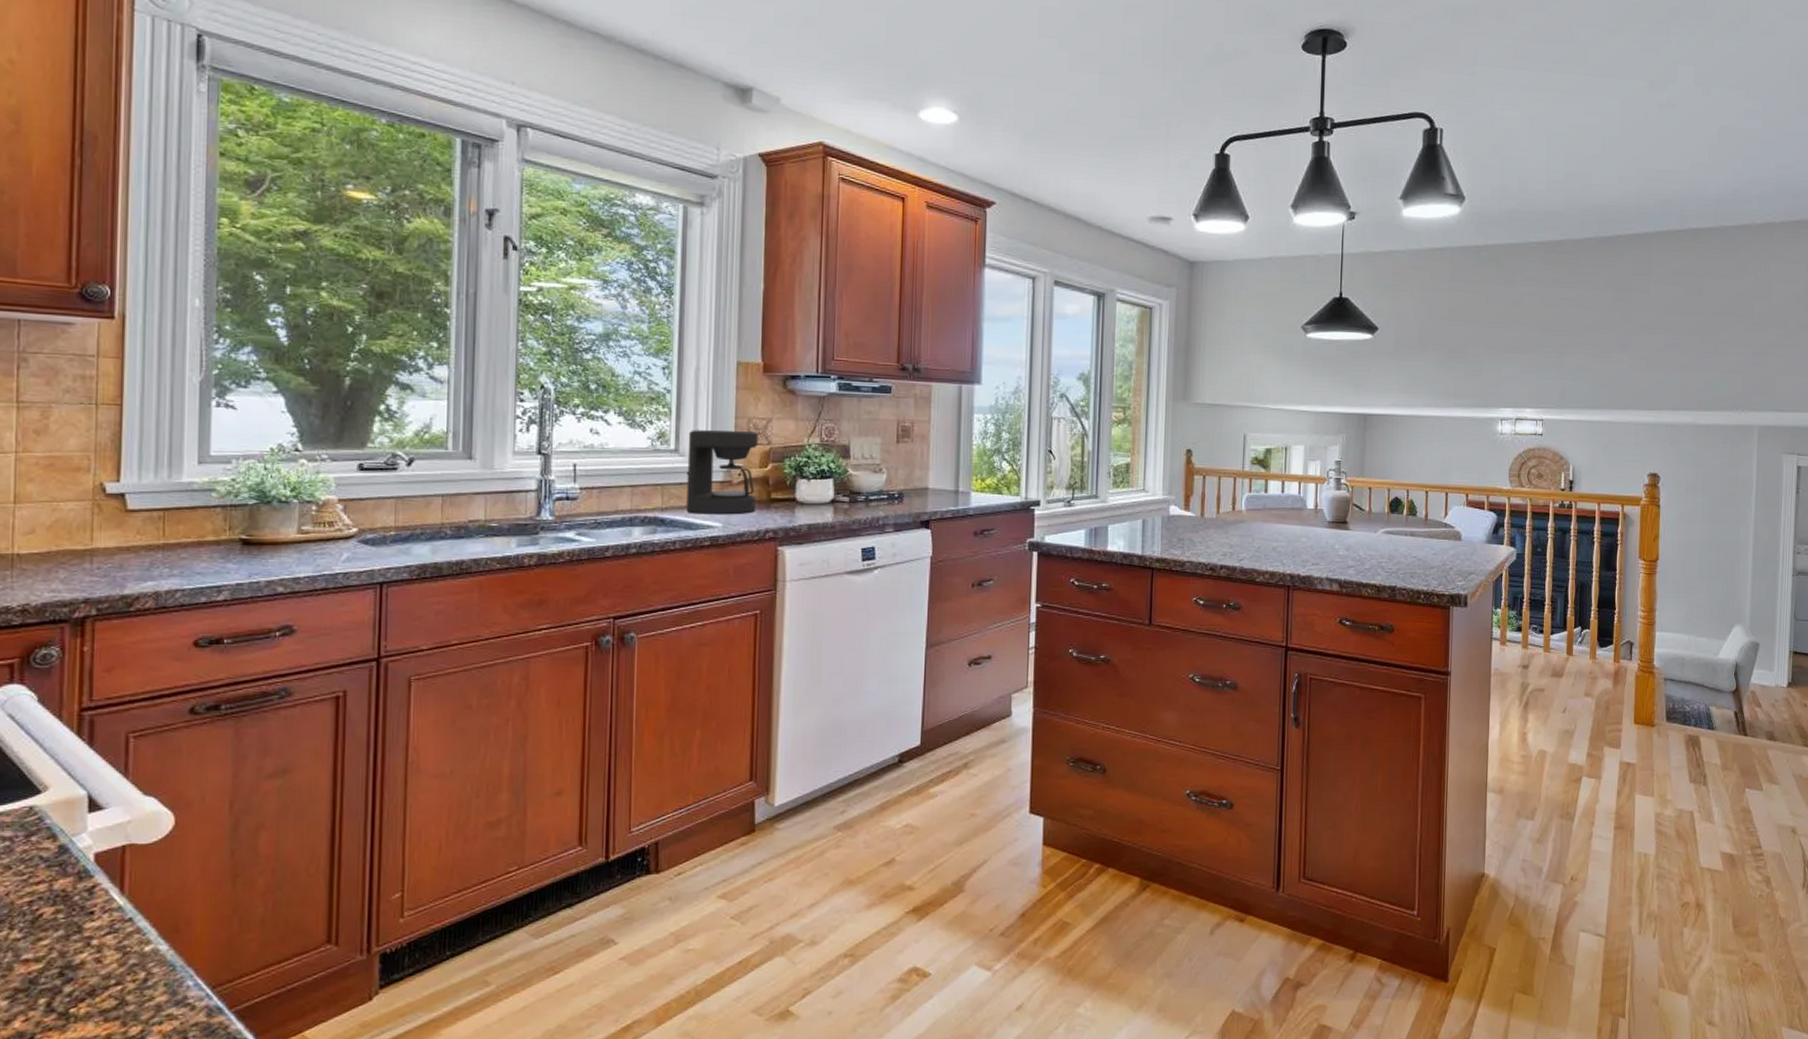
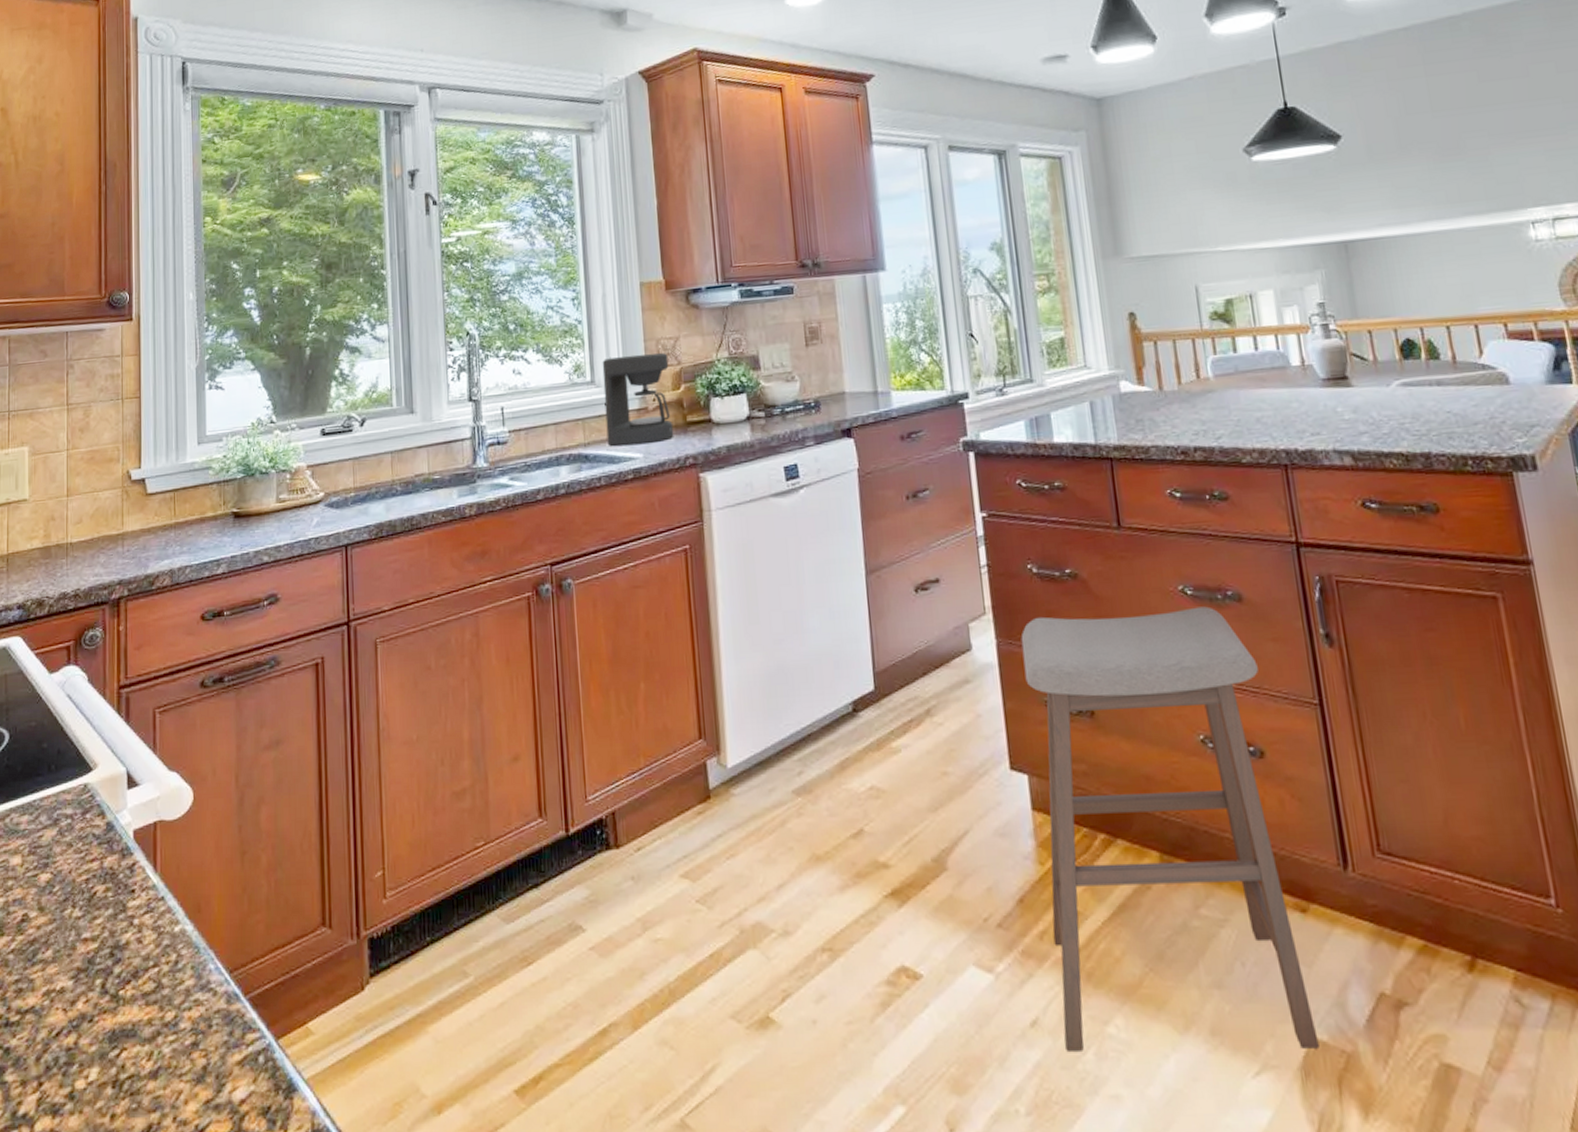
bar stool: none [1042,692,1240,1027] -> present [1021,606,1320,1051]

